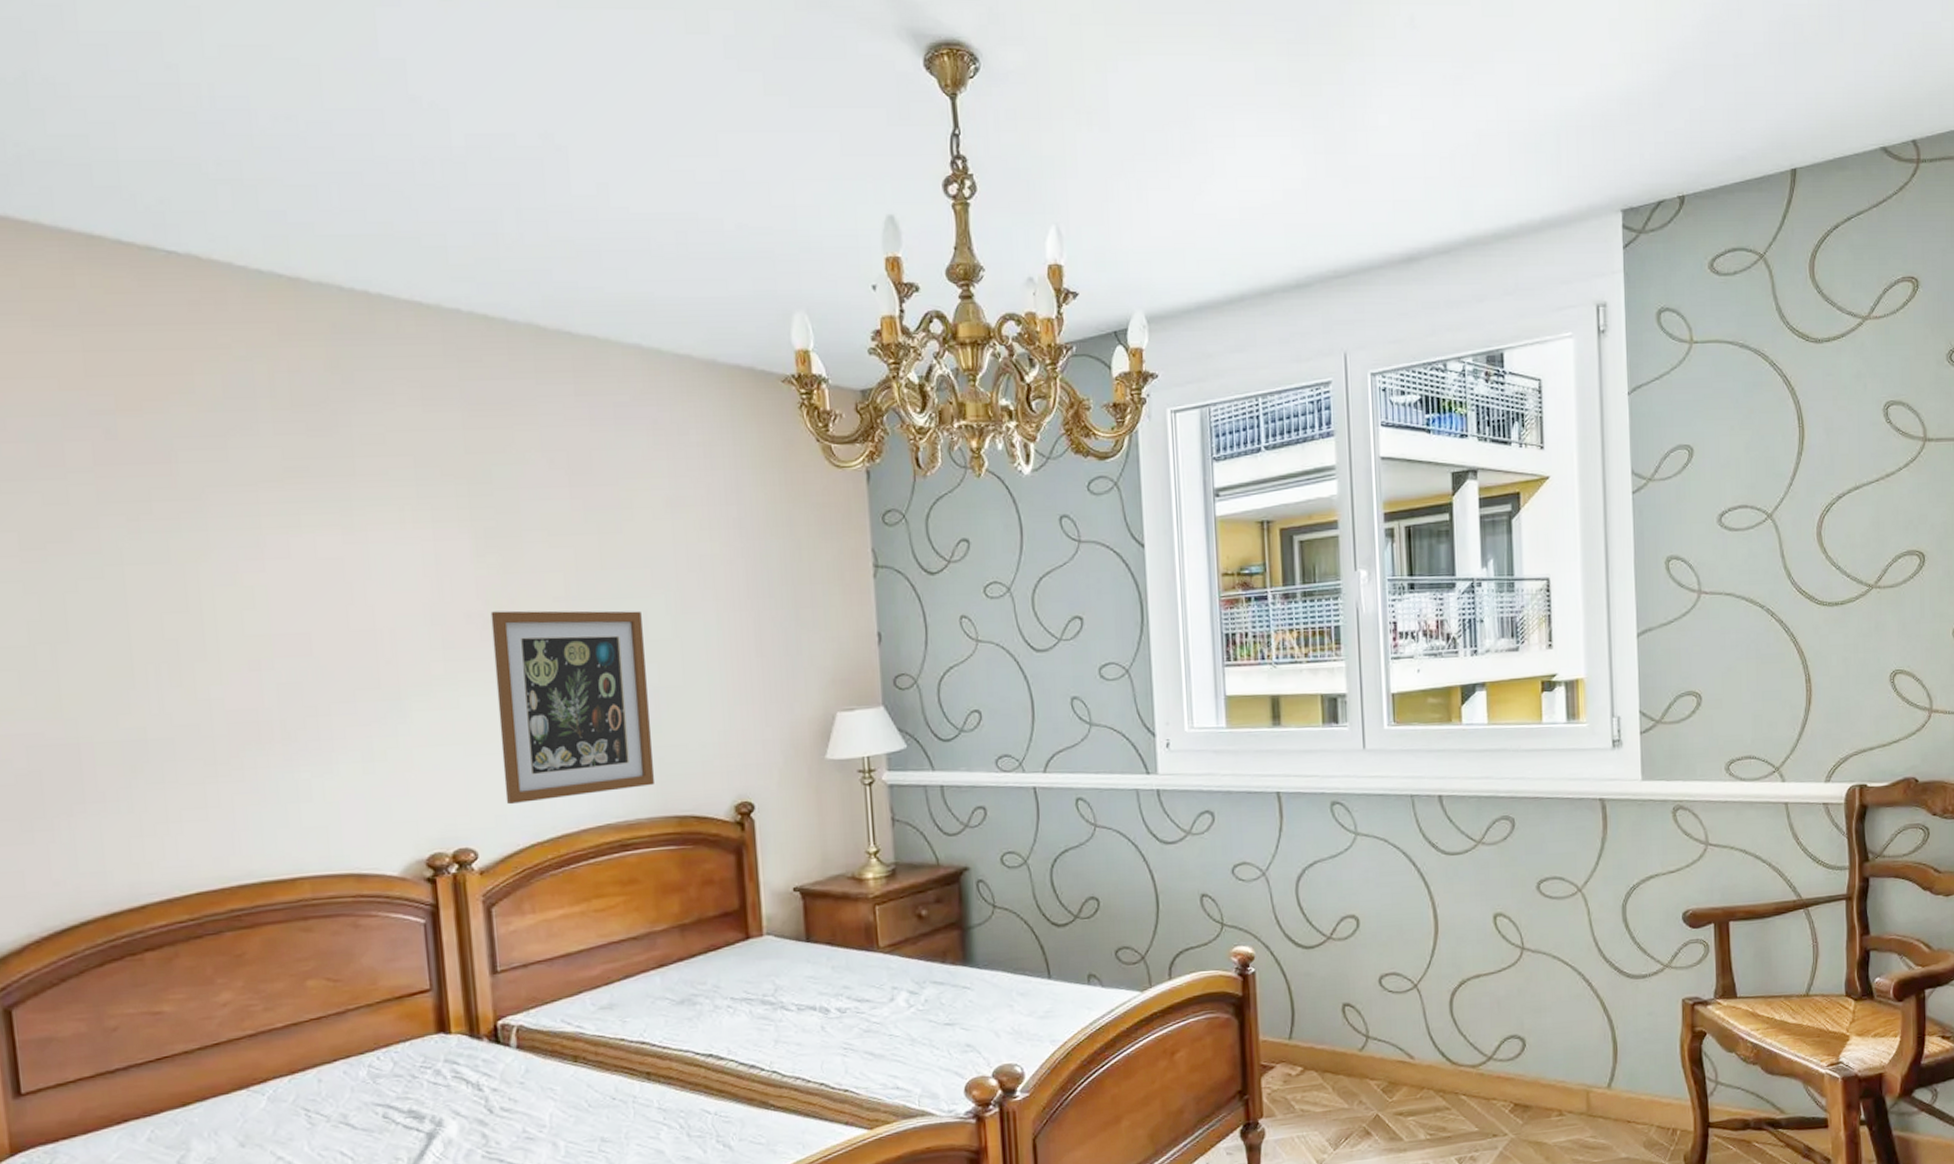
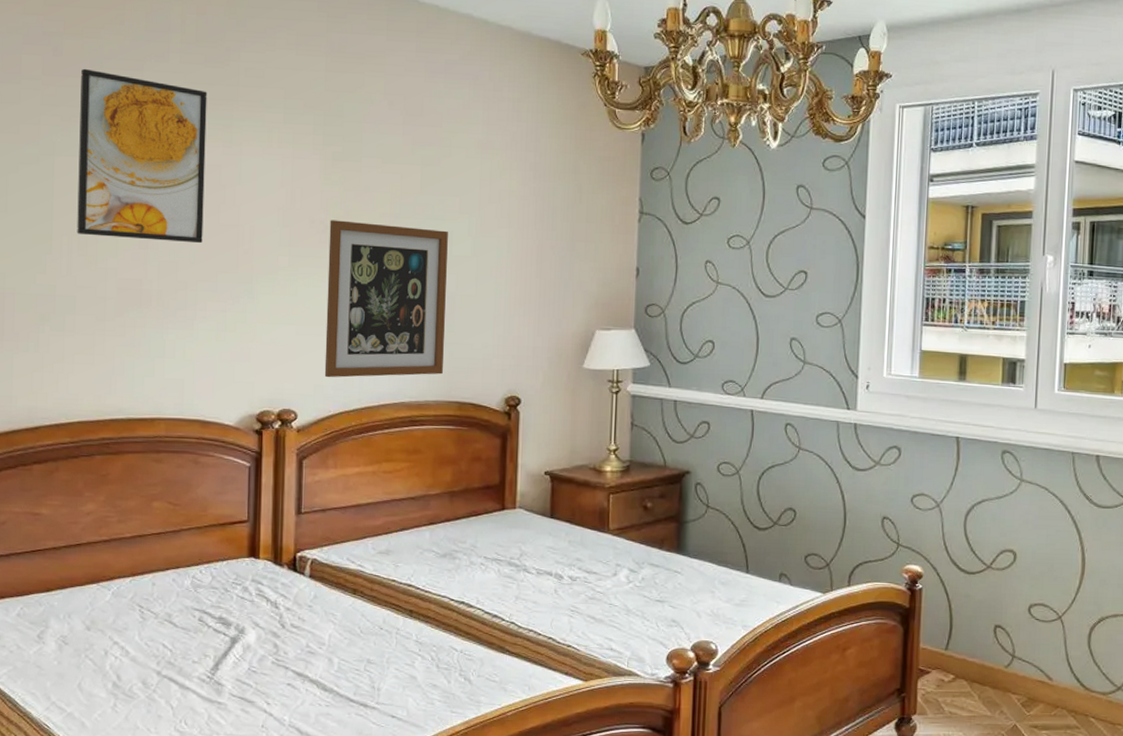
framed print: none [145,452,331,661] -> present [77,68,208,244]

